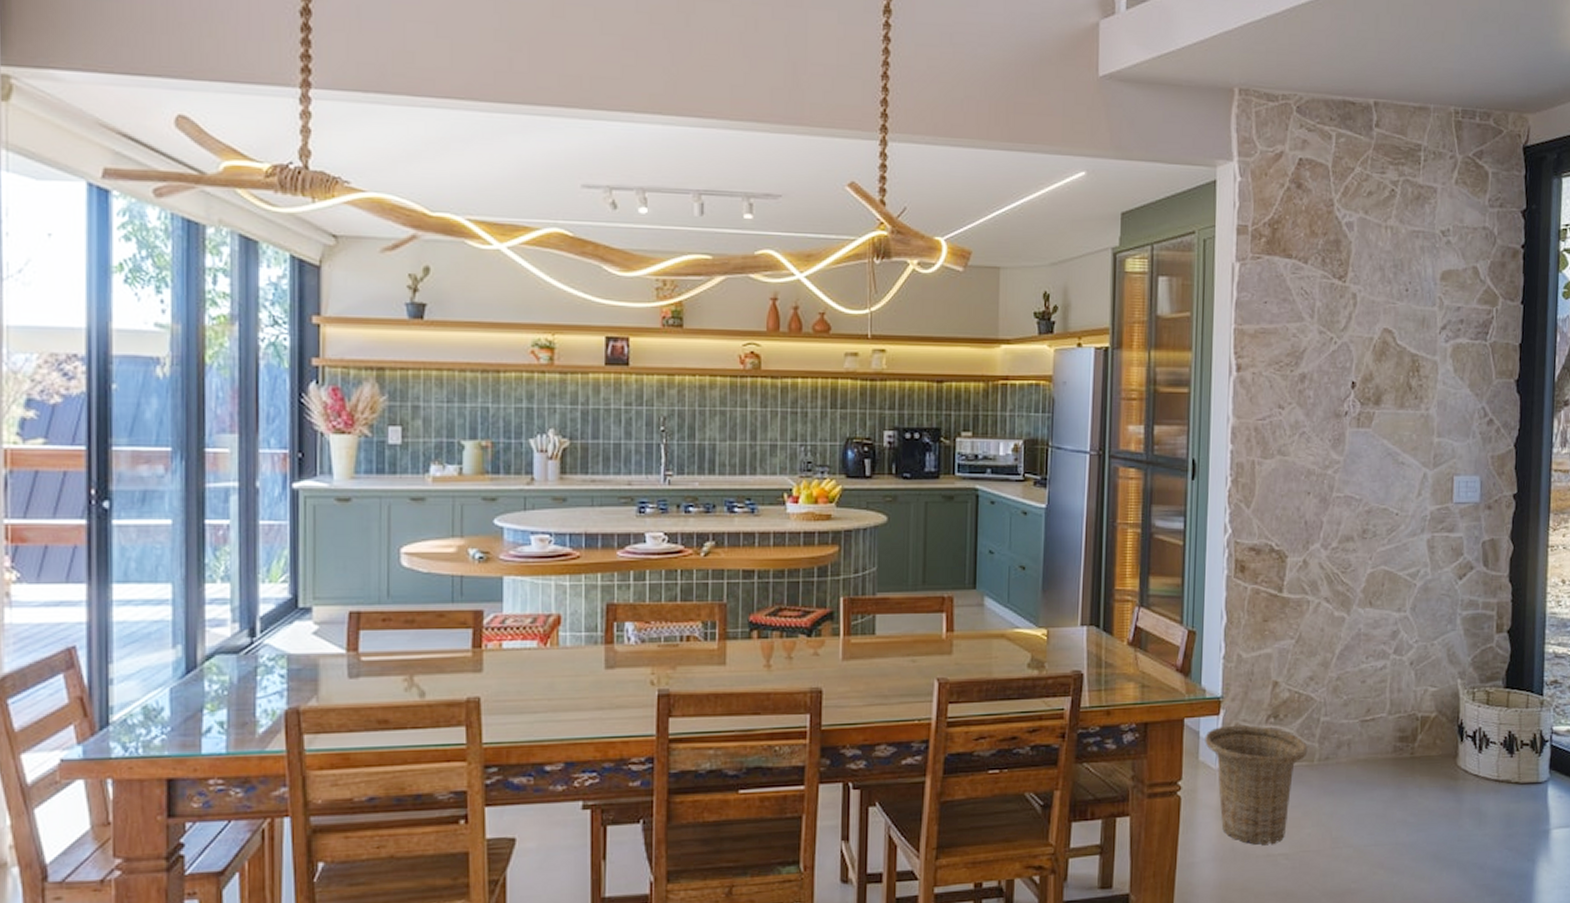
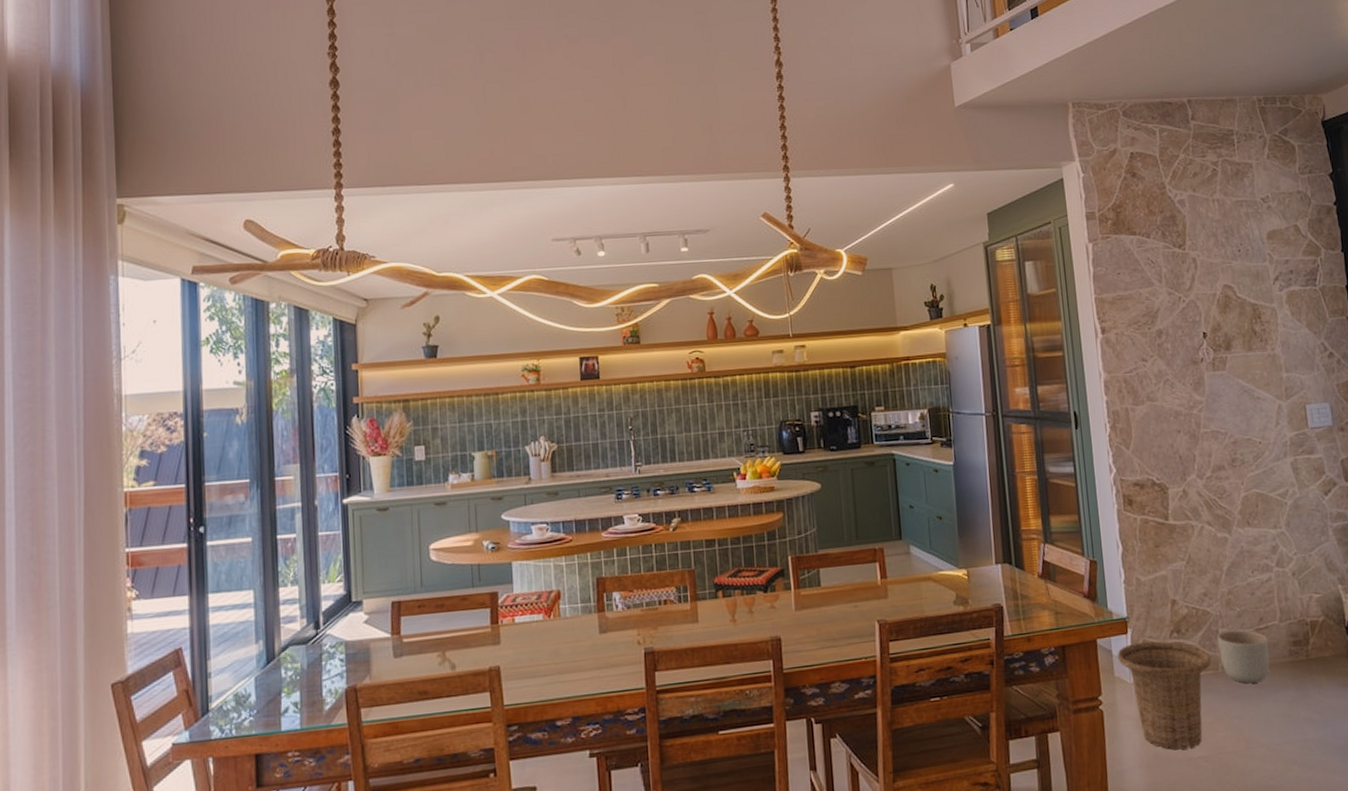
planter: none [1317,719,1373,779] -> present [1217,629,1270,684]

